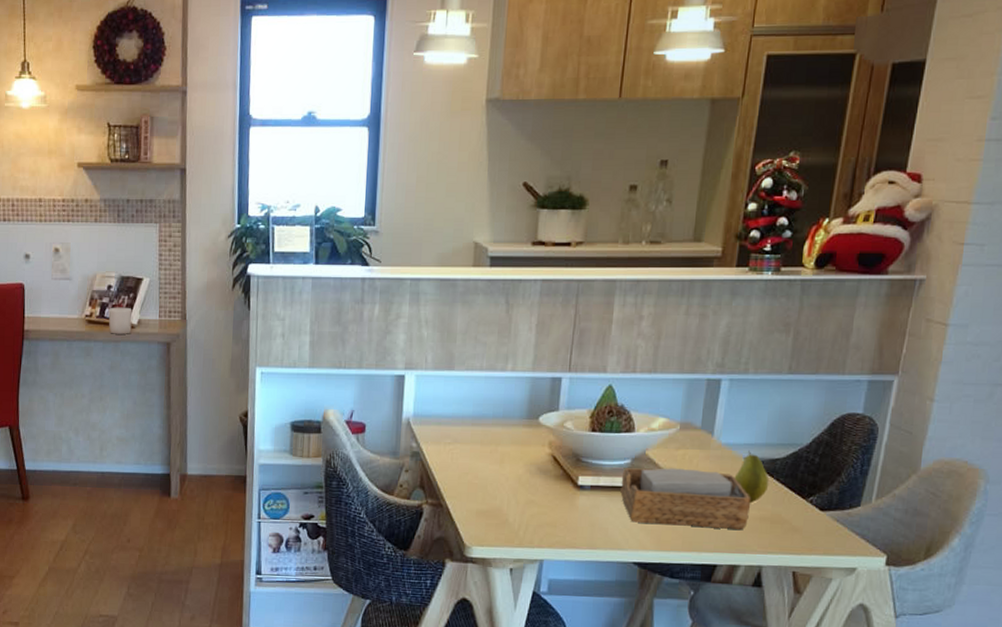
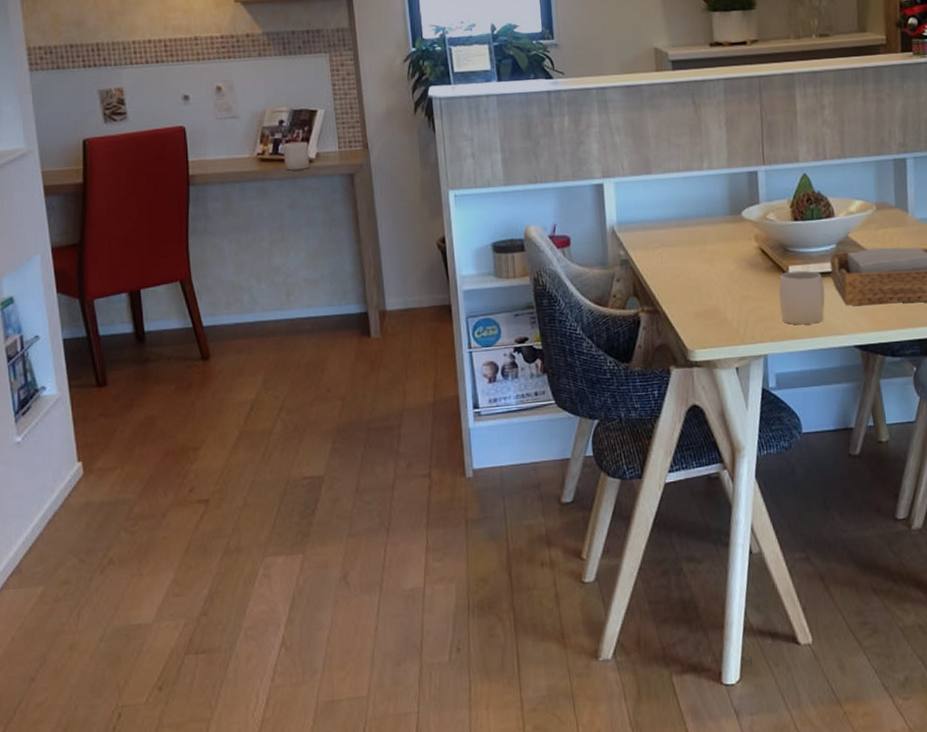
mug: none [563,481,612,536] -> present [778,270,825,325]

